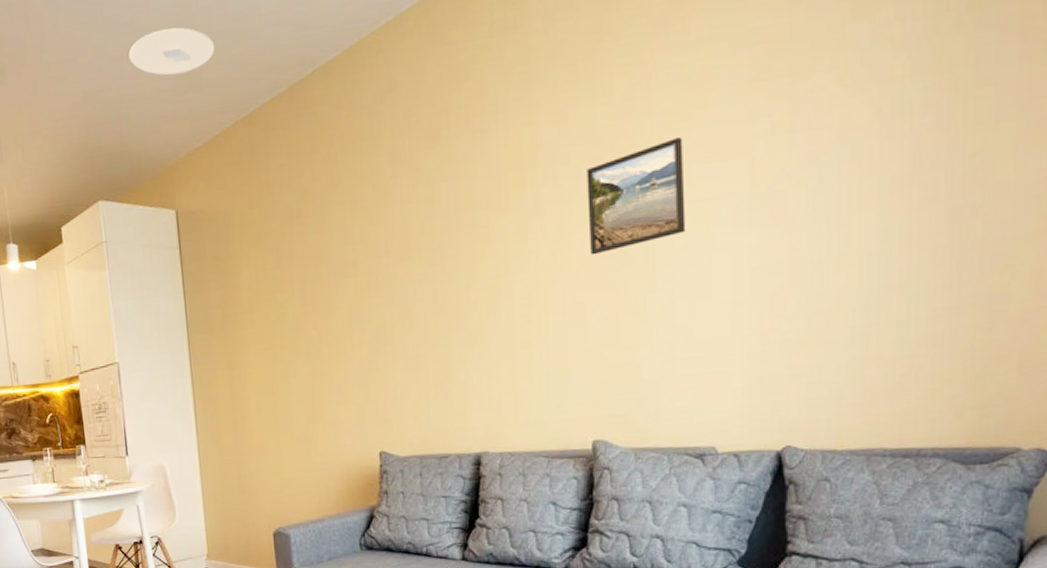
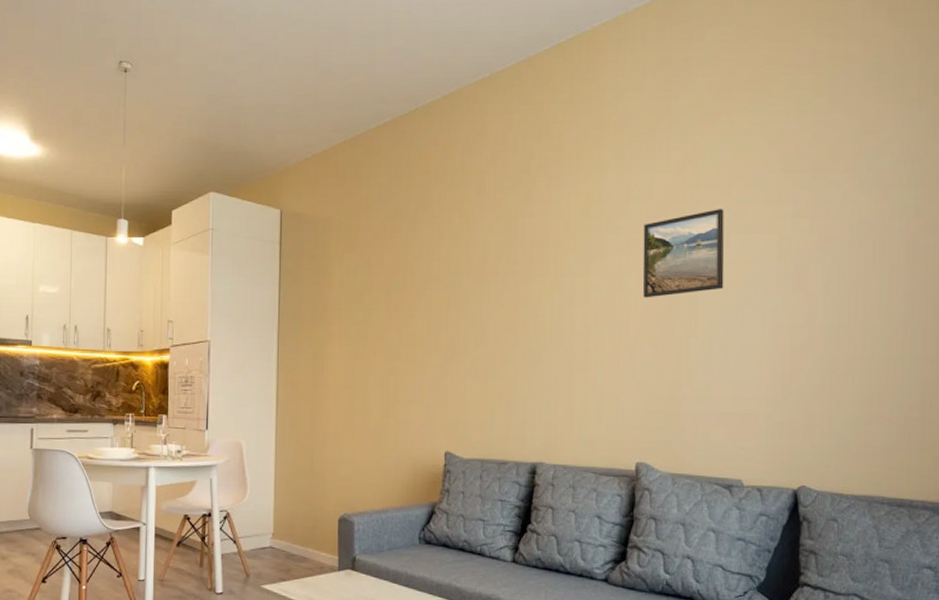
ceiling light: present [129,27,215,76] -> none [254,54,332,93]

